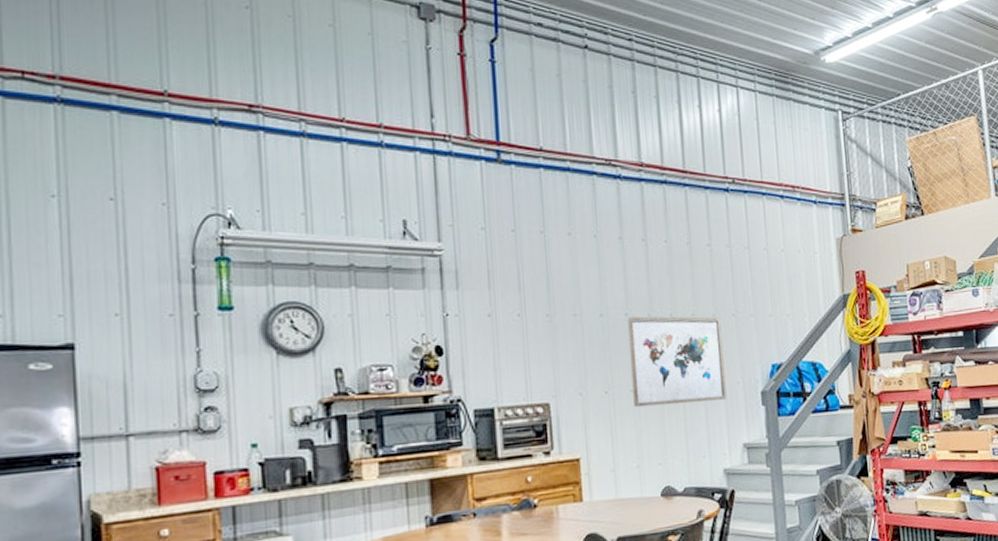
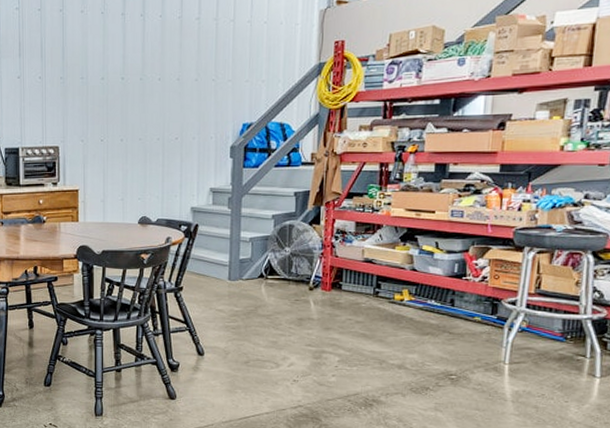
wall art: present [627,316,727,408] -> none [123,80,202,154]

